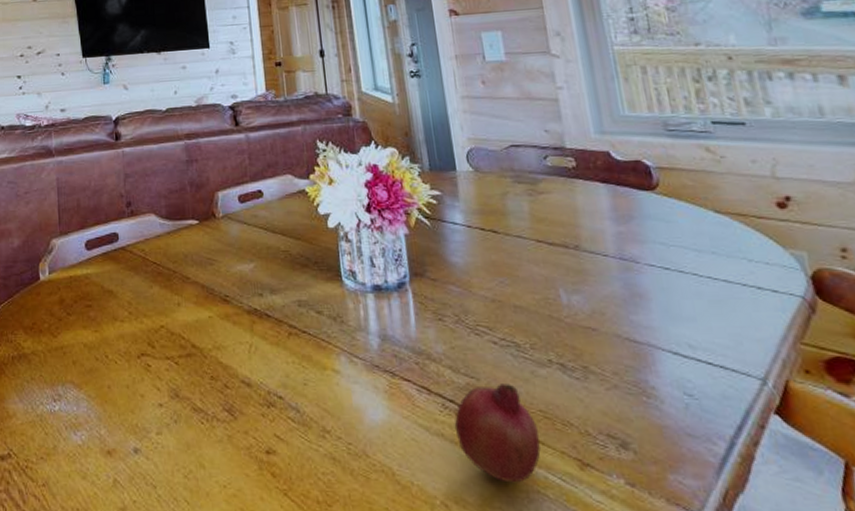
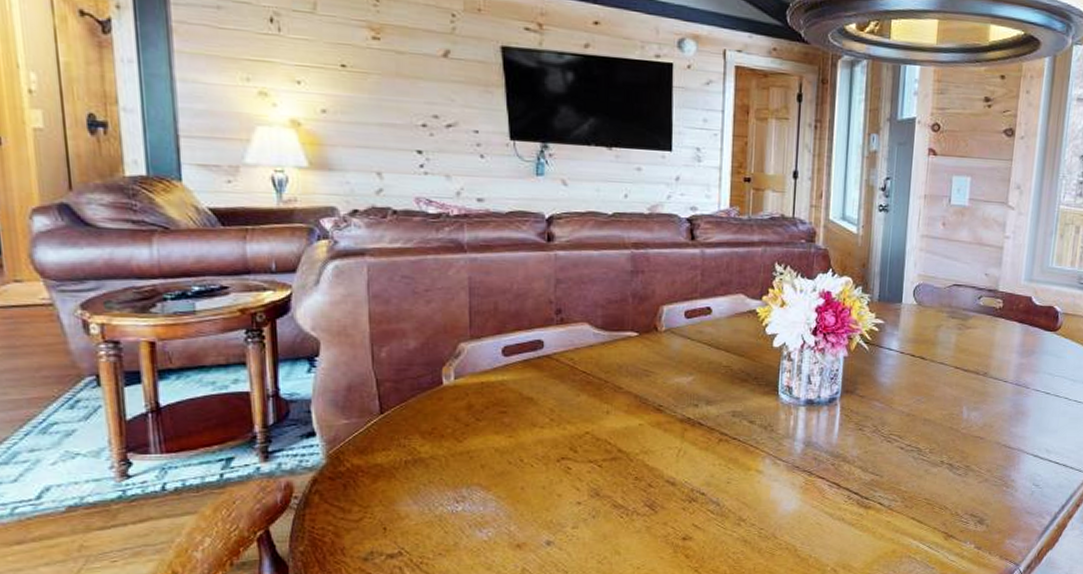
fruit: present [454,384,542,483] -> none [854,479,921,552]

